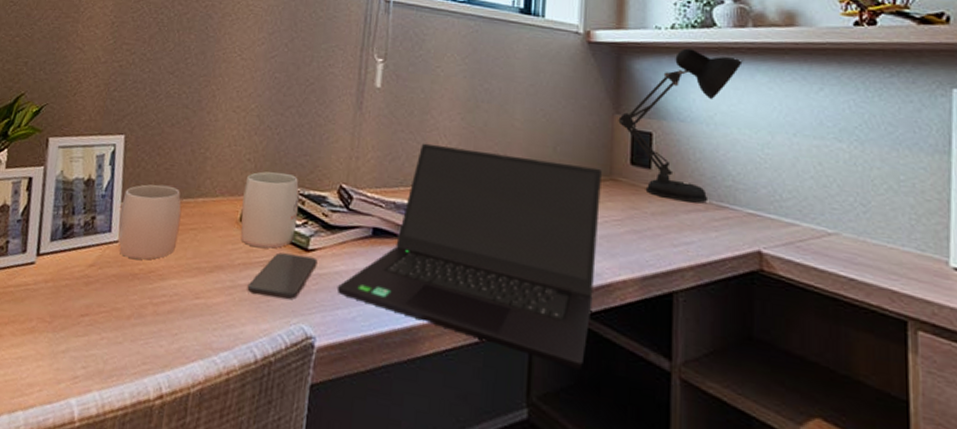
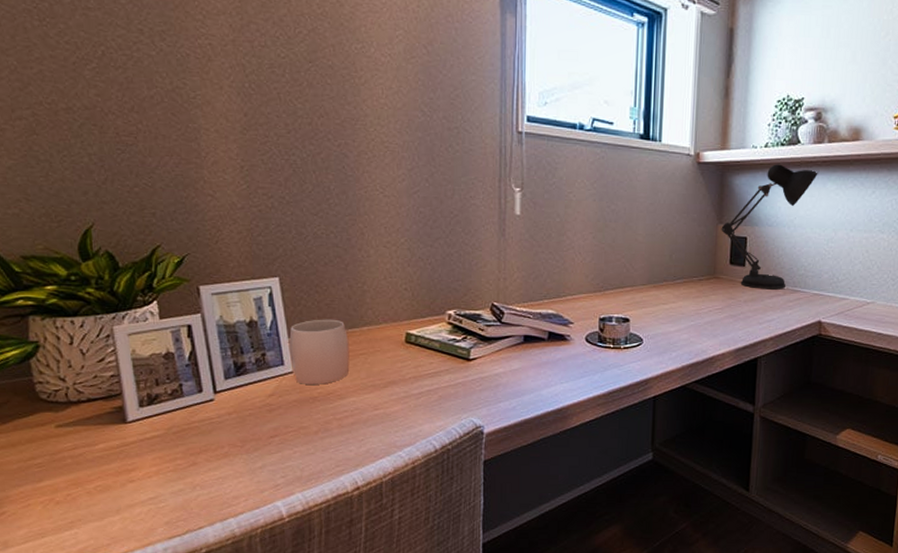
mug: present [240,171,300,249] -> none [405,297,458,363]
smartphone: present [247,252,318,300] -> none [420,364,479,401]
laptop: present [337,143,602,371] -> none [498,261,707,422]

